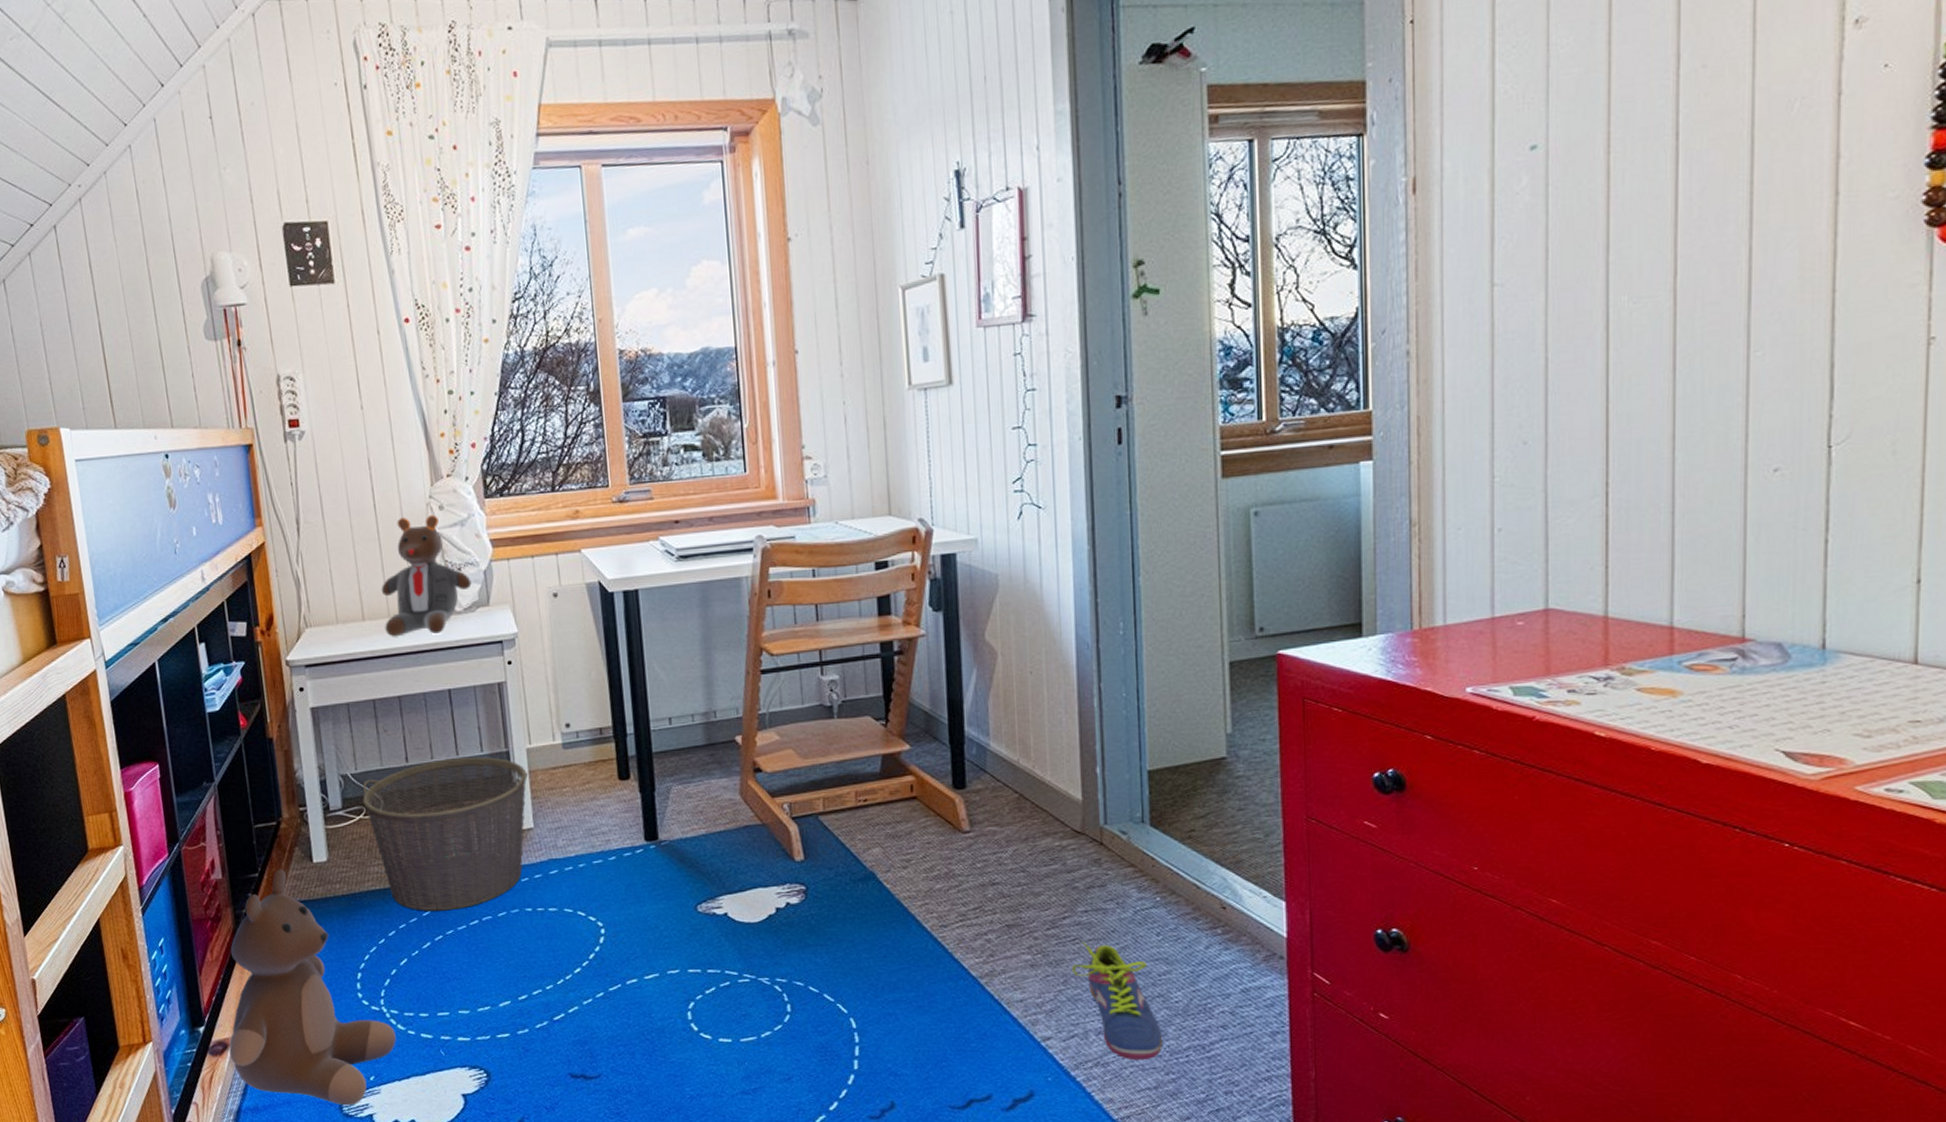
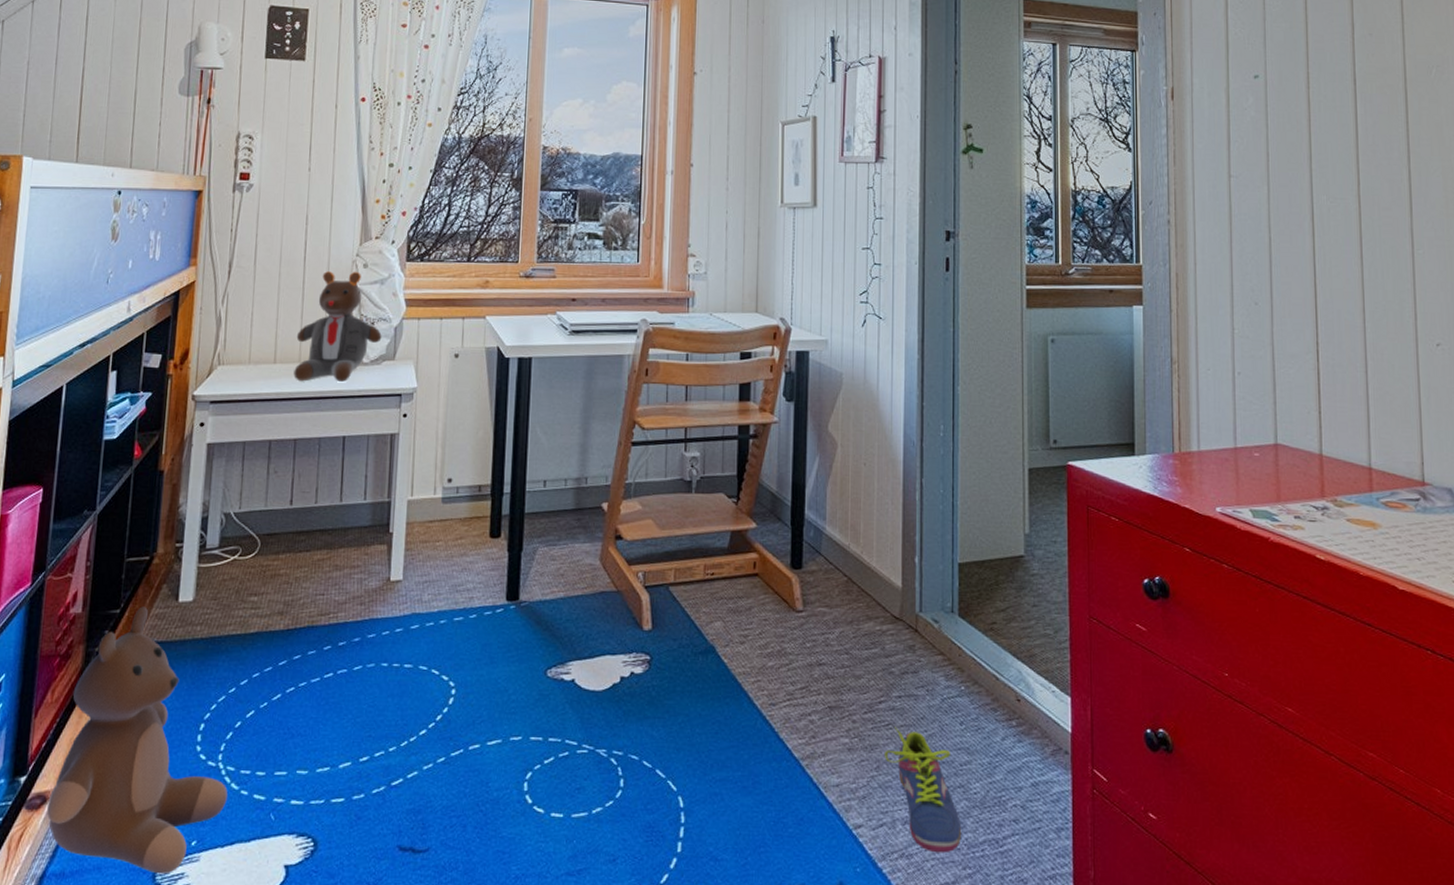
basket: present [362,756,529,911] -> none [240,504,406,661]

